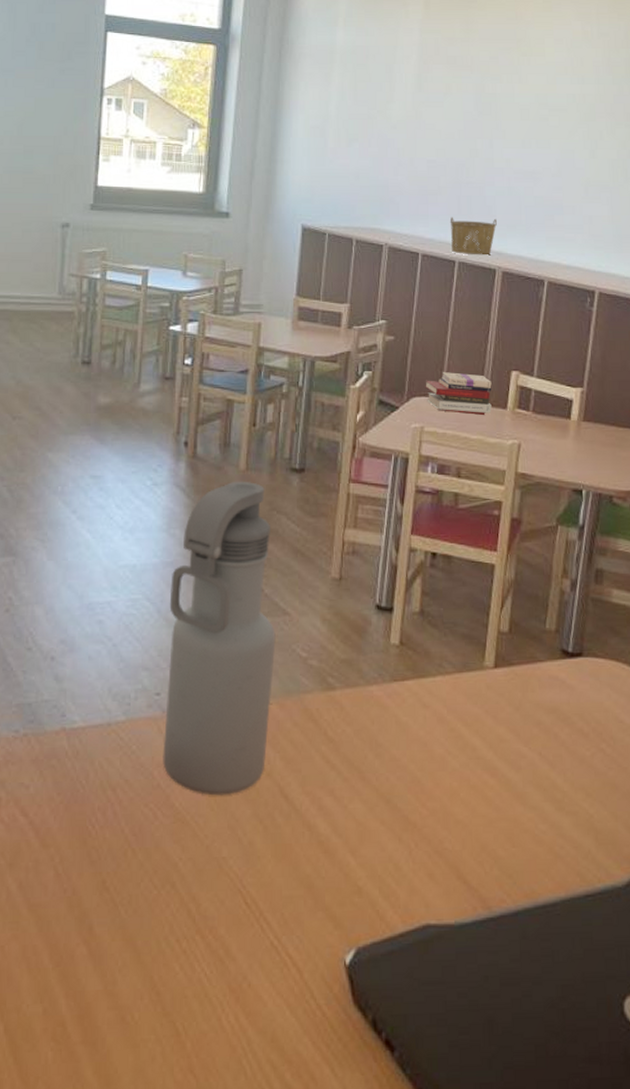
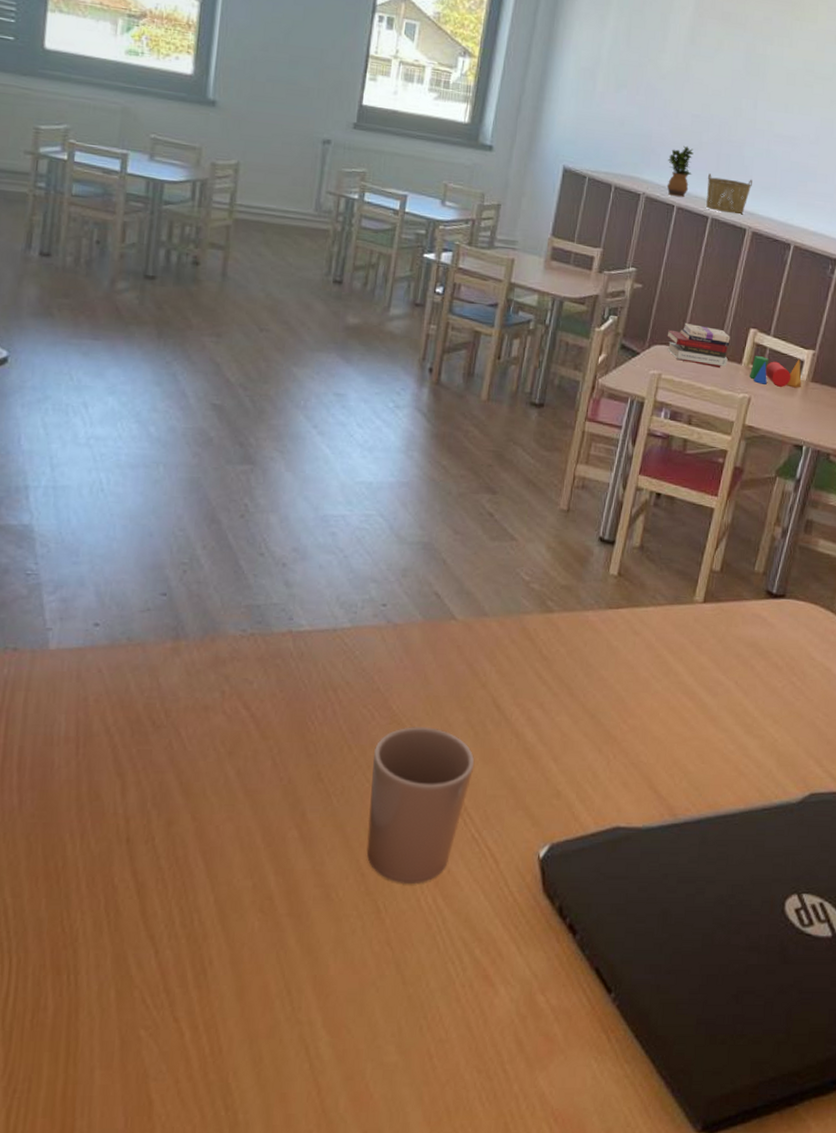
mug: none [158,823,267,1001] -> present [366,726,475,883]
water bottle: present [163,481,276,796] -> none [384,410,506,702]
potted plant: none [407,192,434,245] -> present [666,145,694,198]
toy blocks: none [517,398,573,429] -> present [750,356,802,388]

